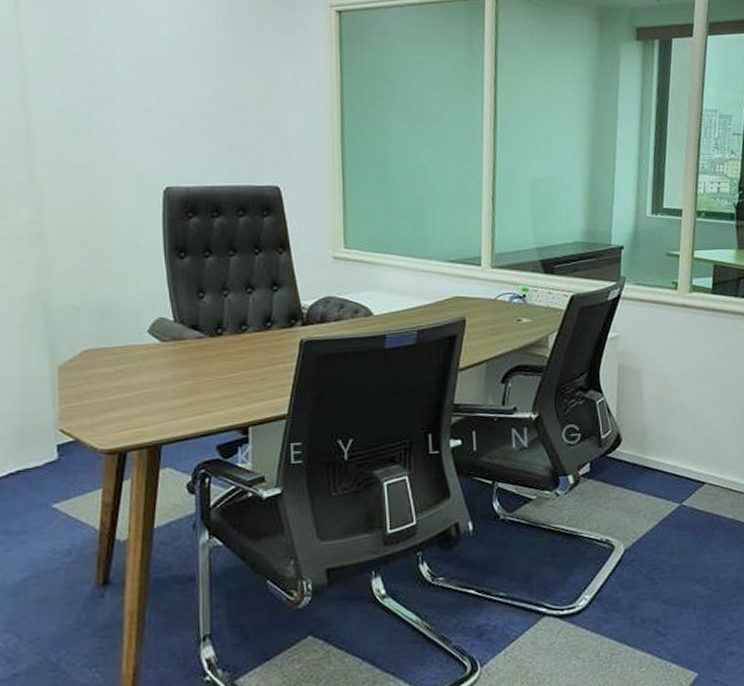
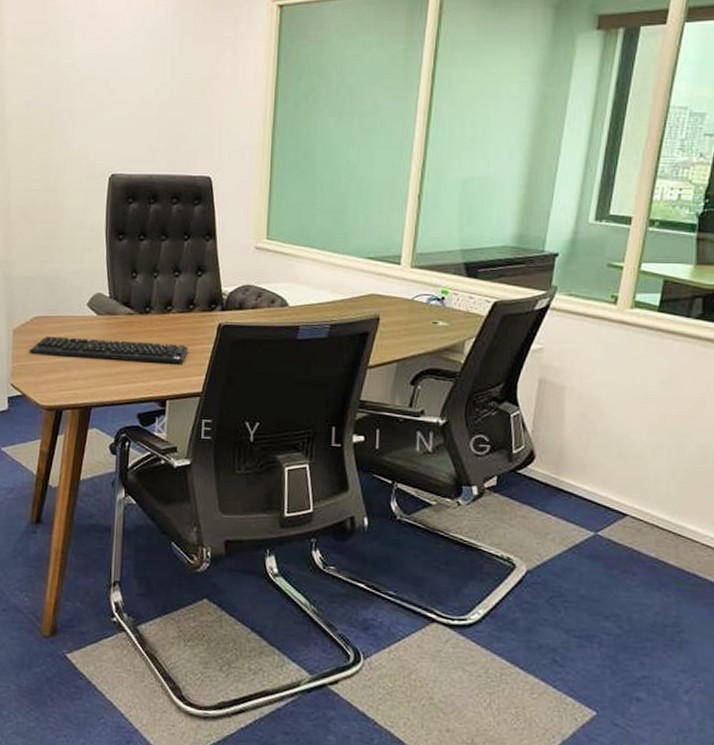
keyboard: none [80,365,269,394] -> present [29,336,188,364]

